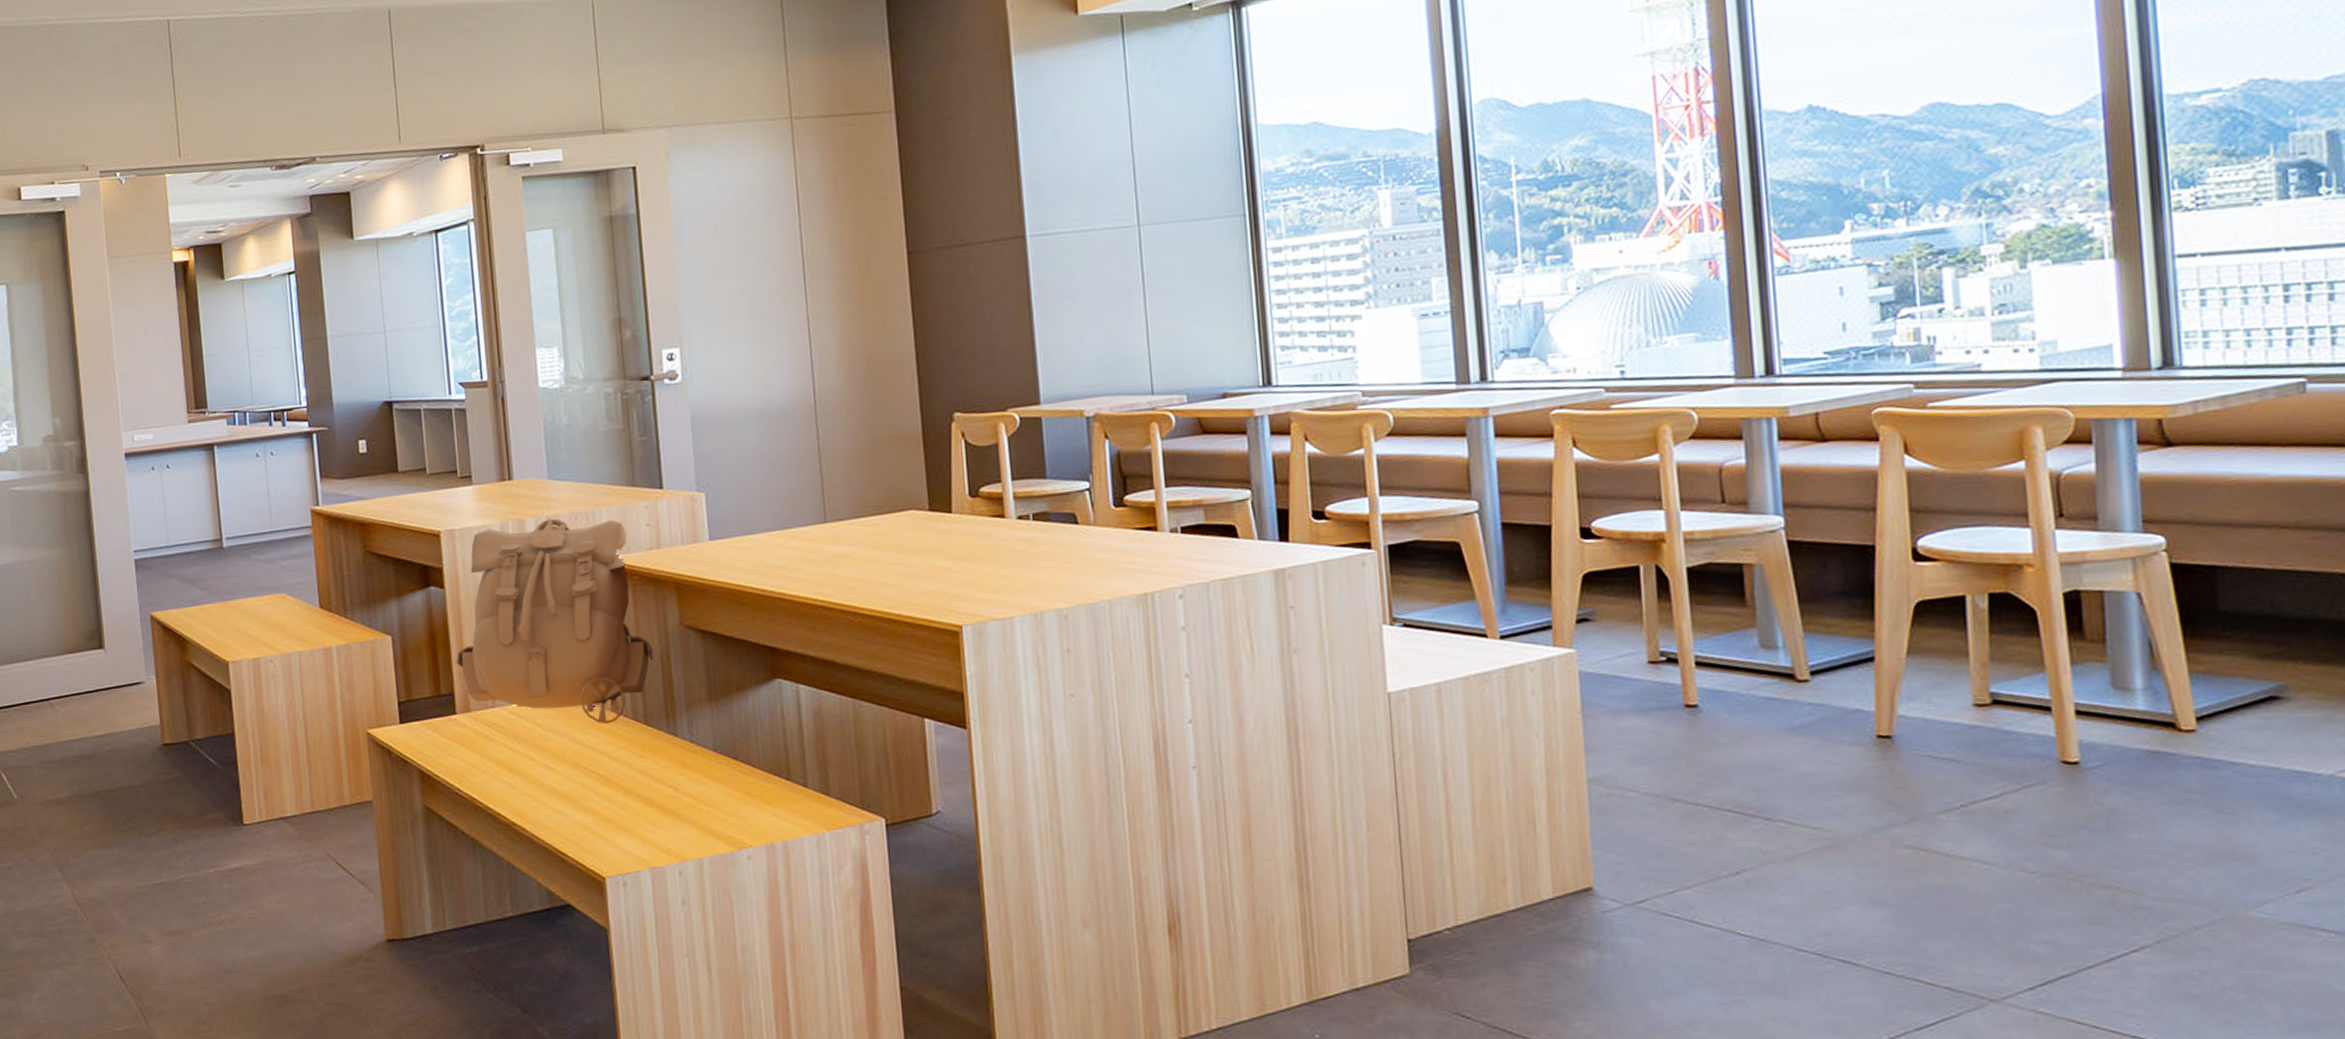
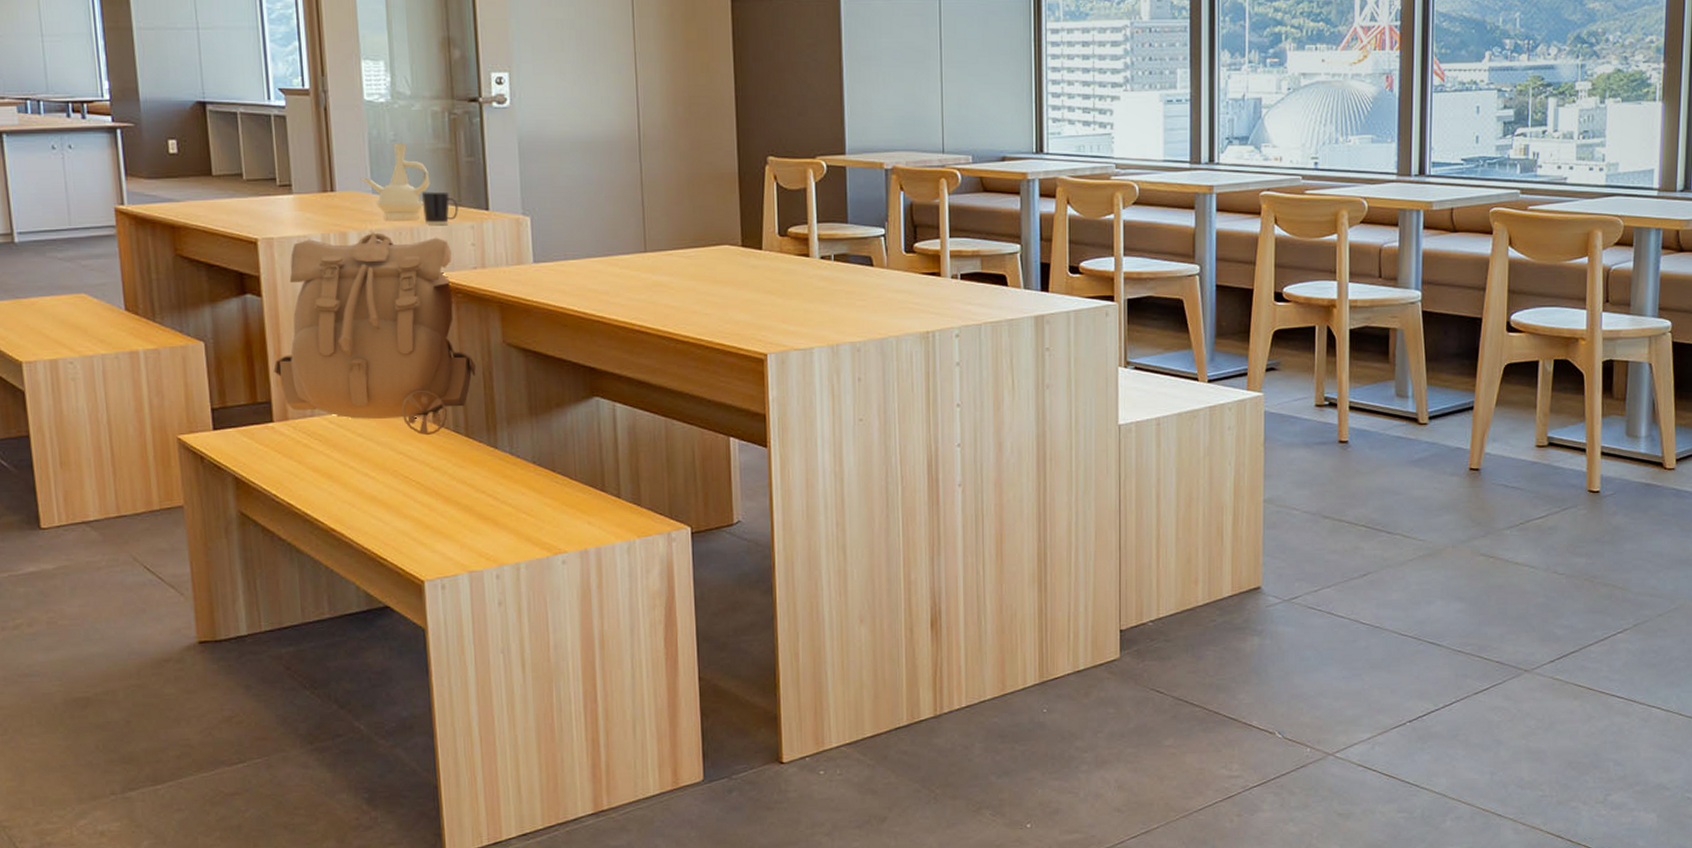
coffeepot: none [536,427,604,506] -> present [360,143,430,221]
mug: none [595,472,633,508] -> present [421,191,458,225]

